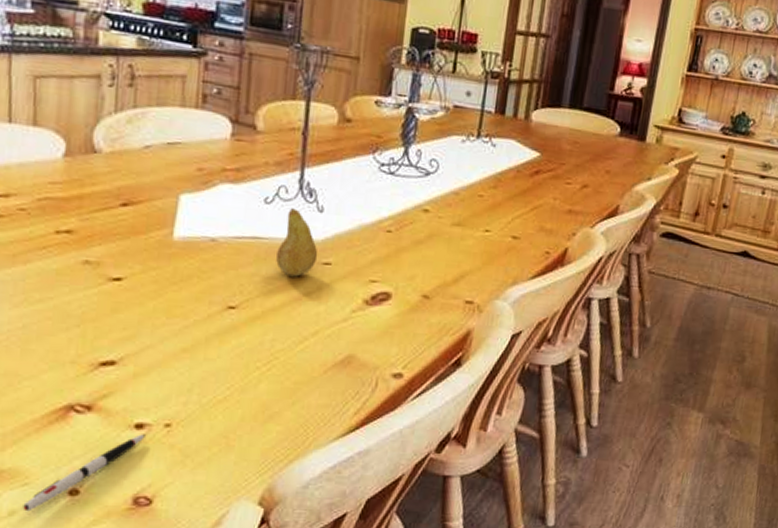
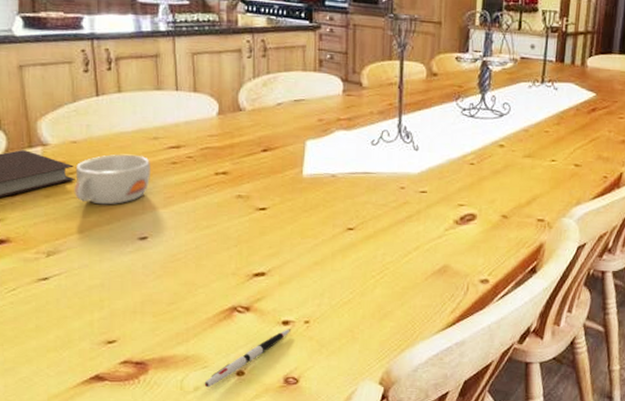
fruit: present [276,208,318,277] -> none [383,148,416,203]

